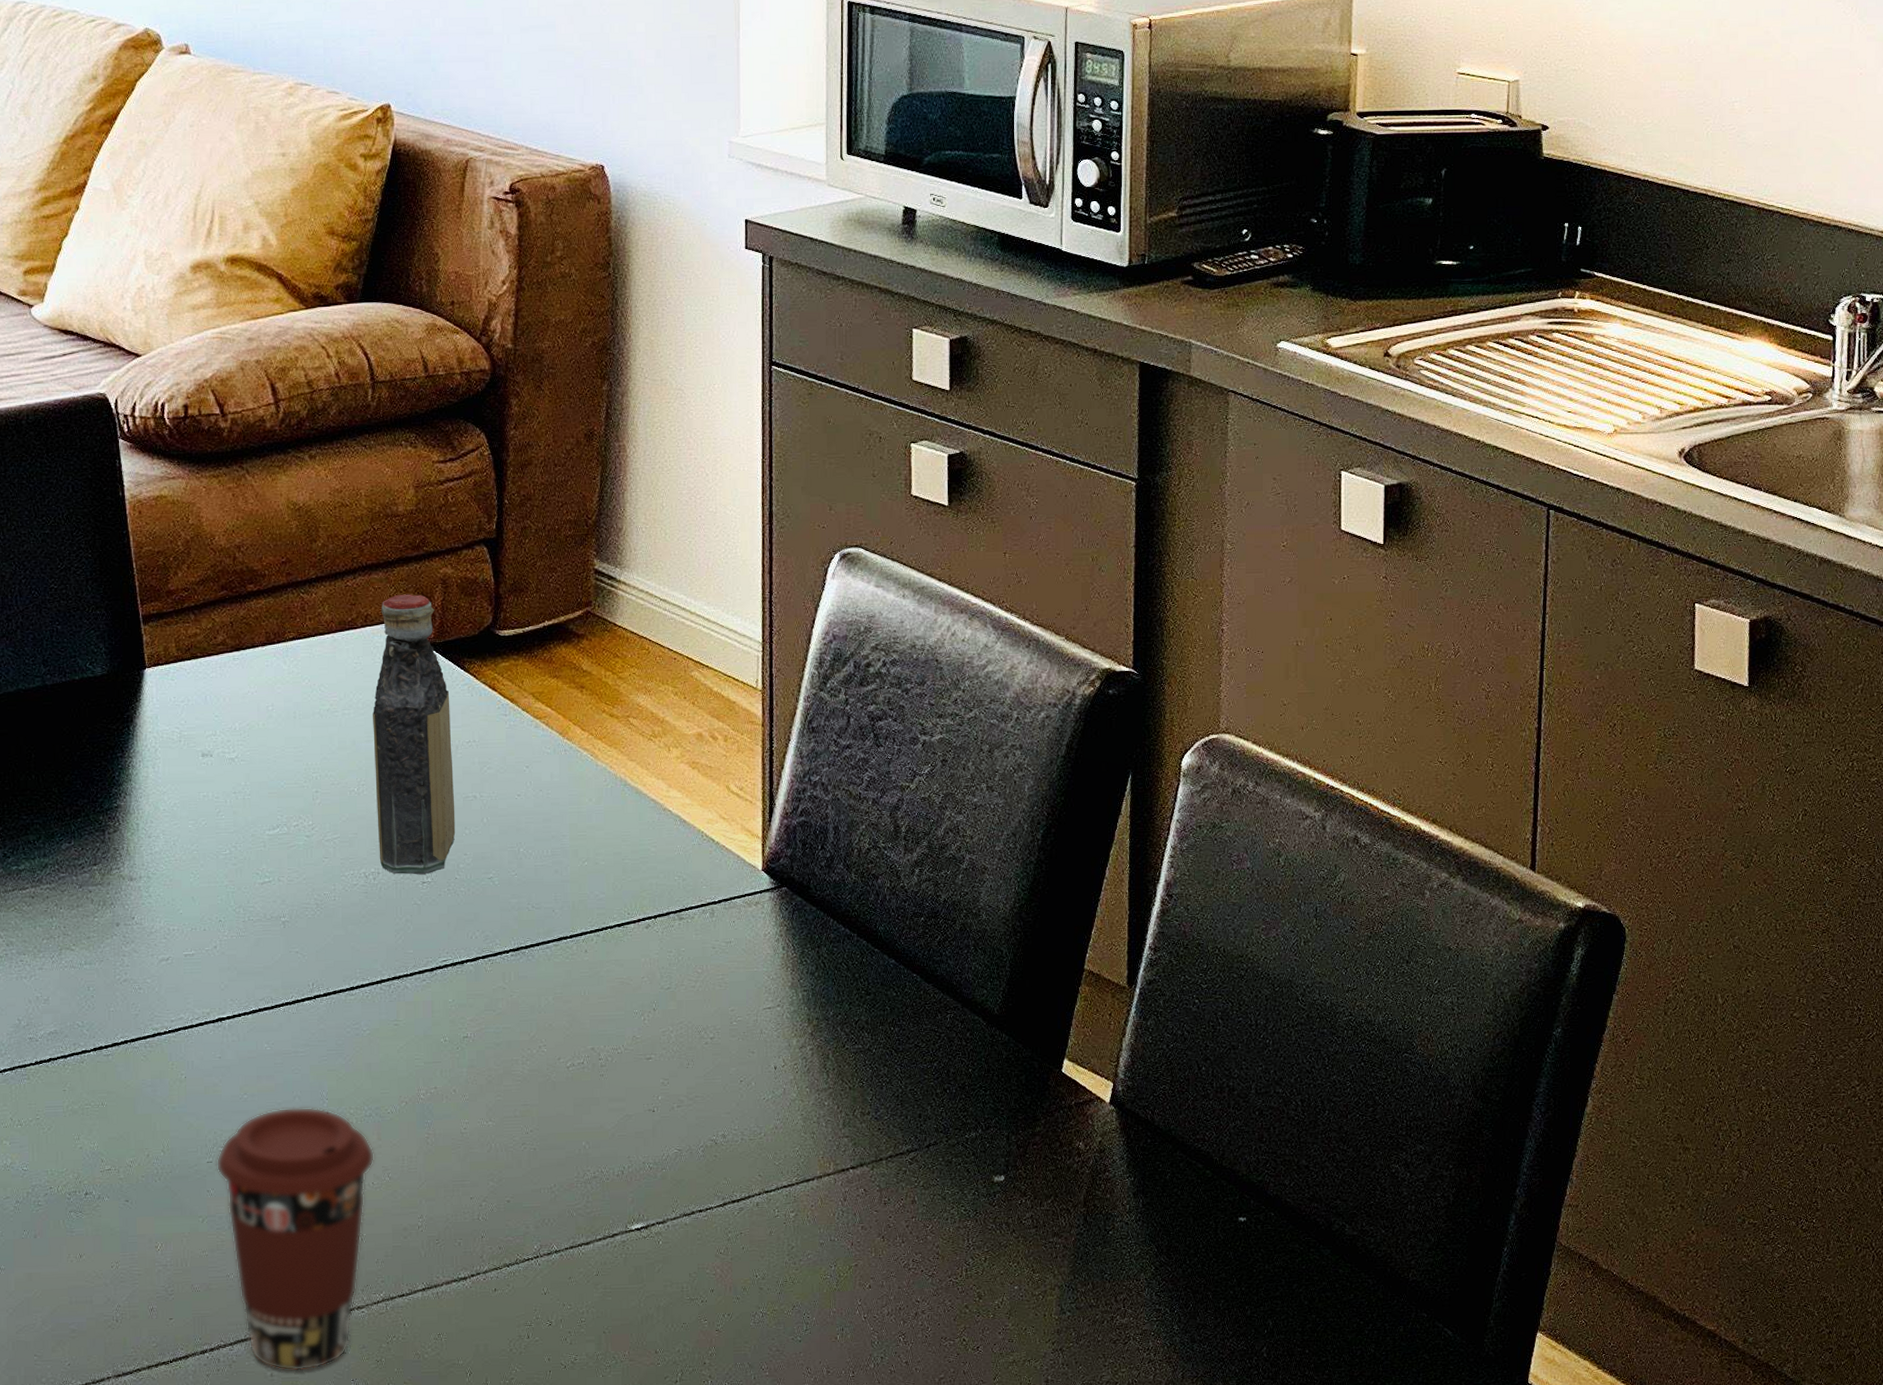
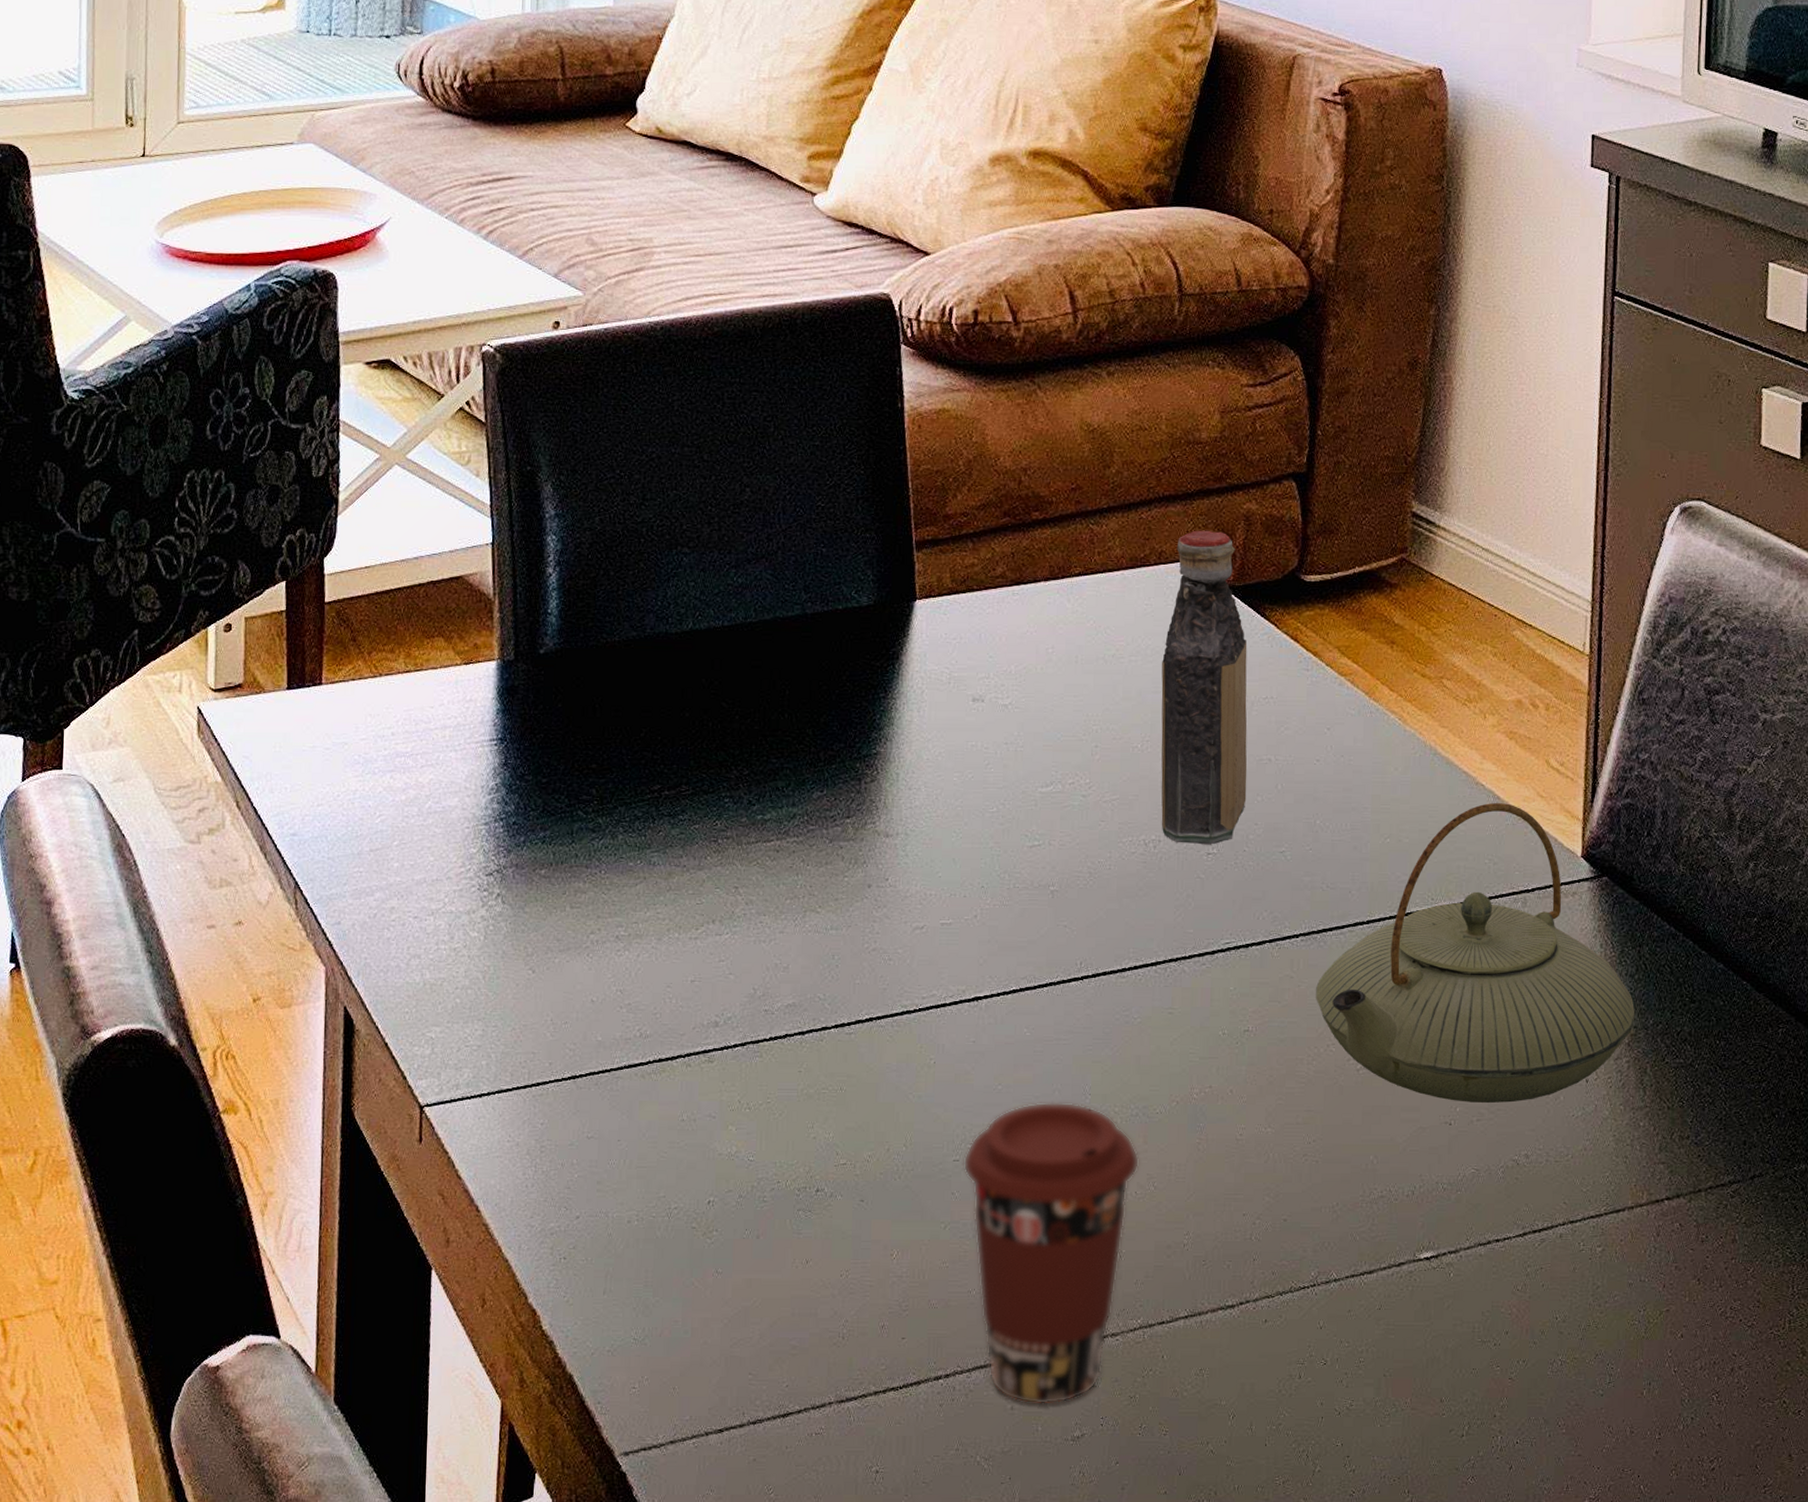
teapot: none [527,826,817,1091] -> present [1316,803,1636,1103]

